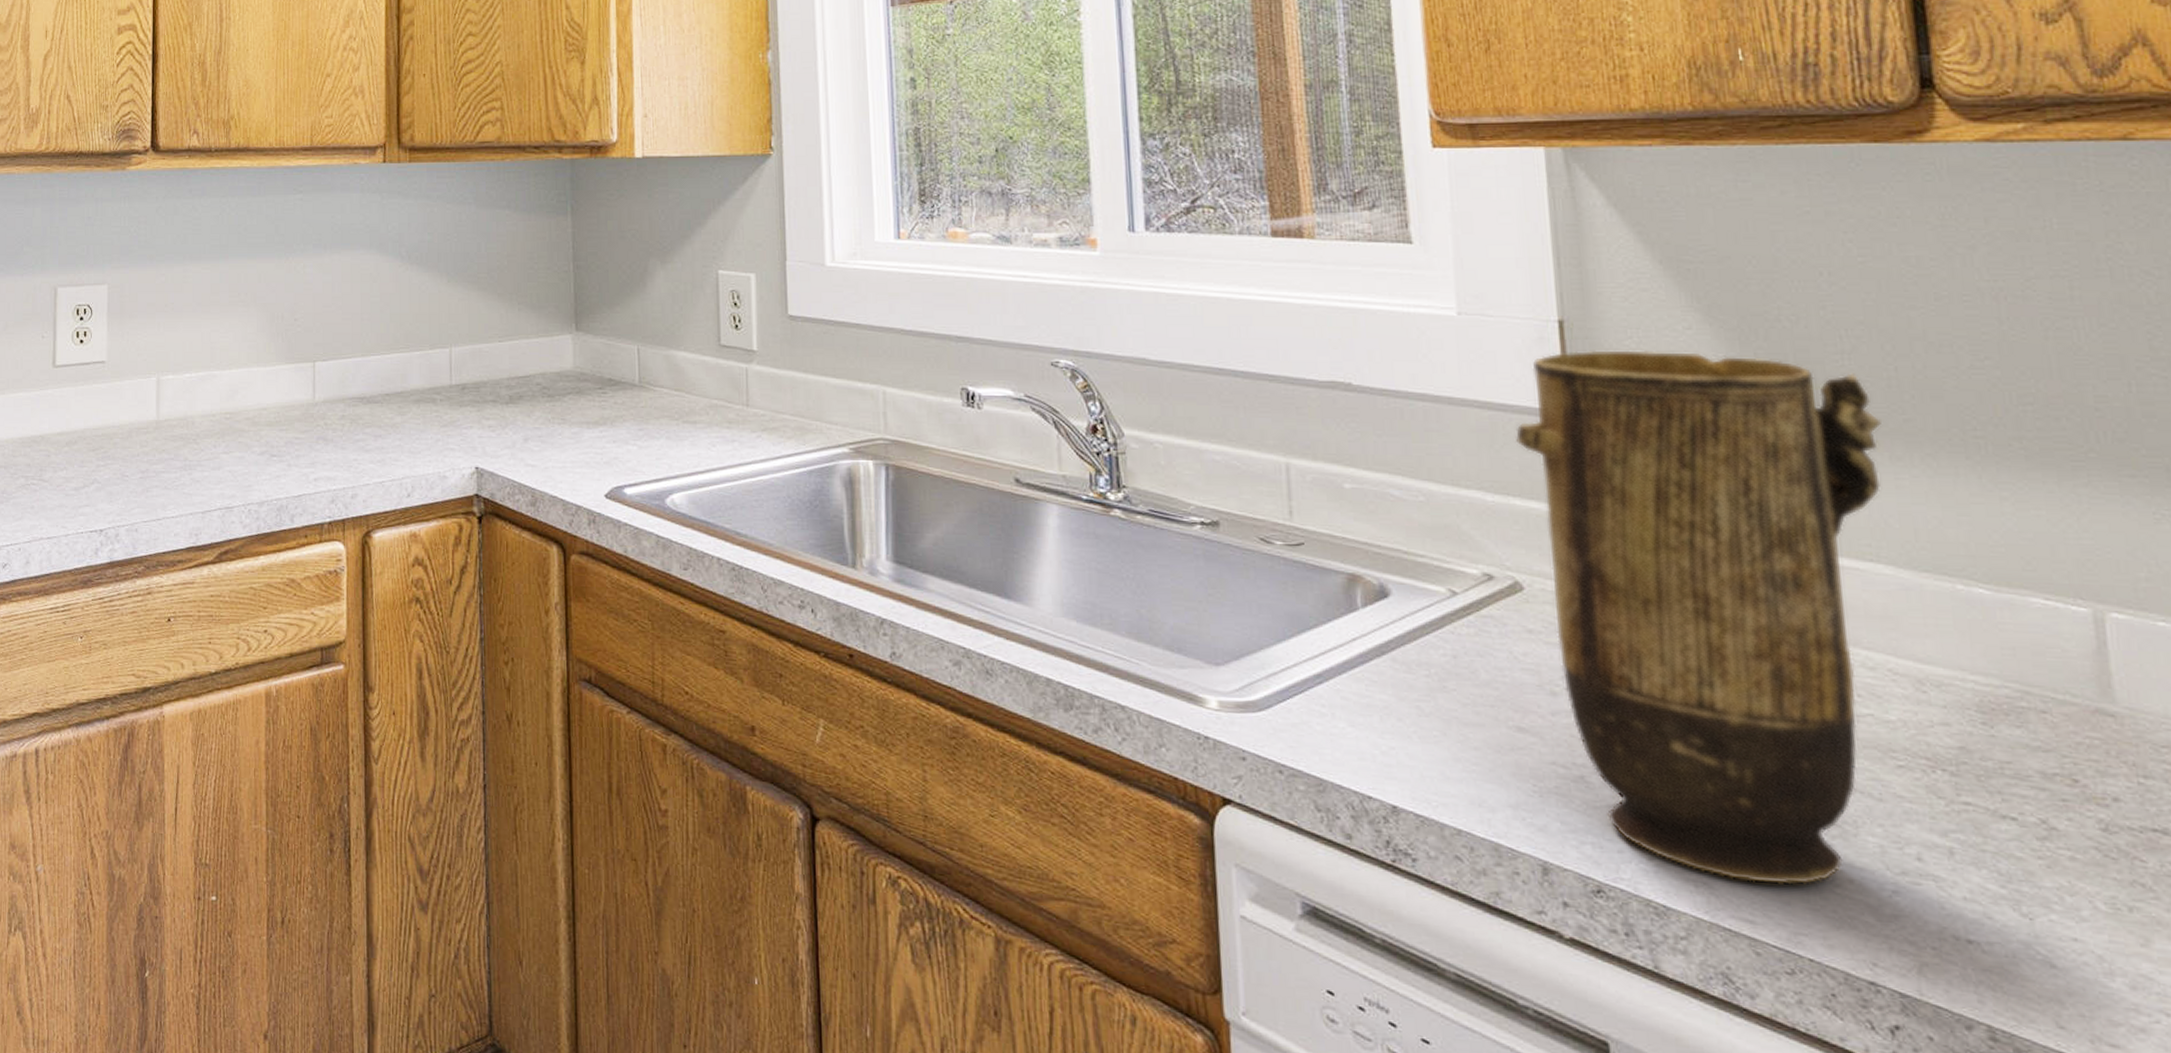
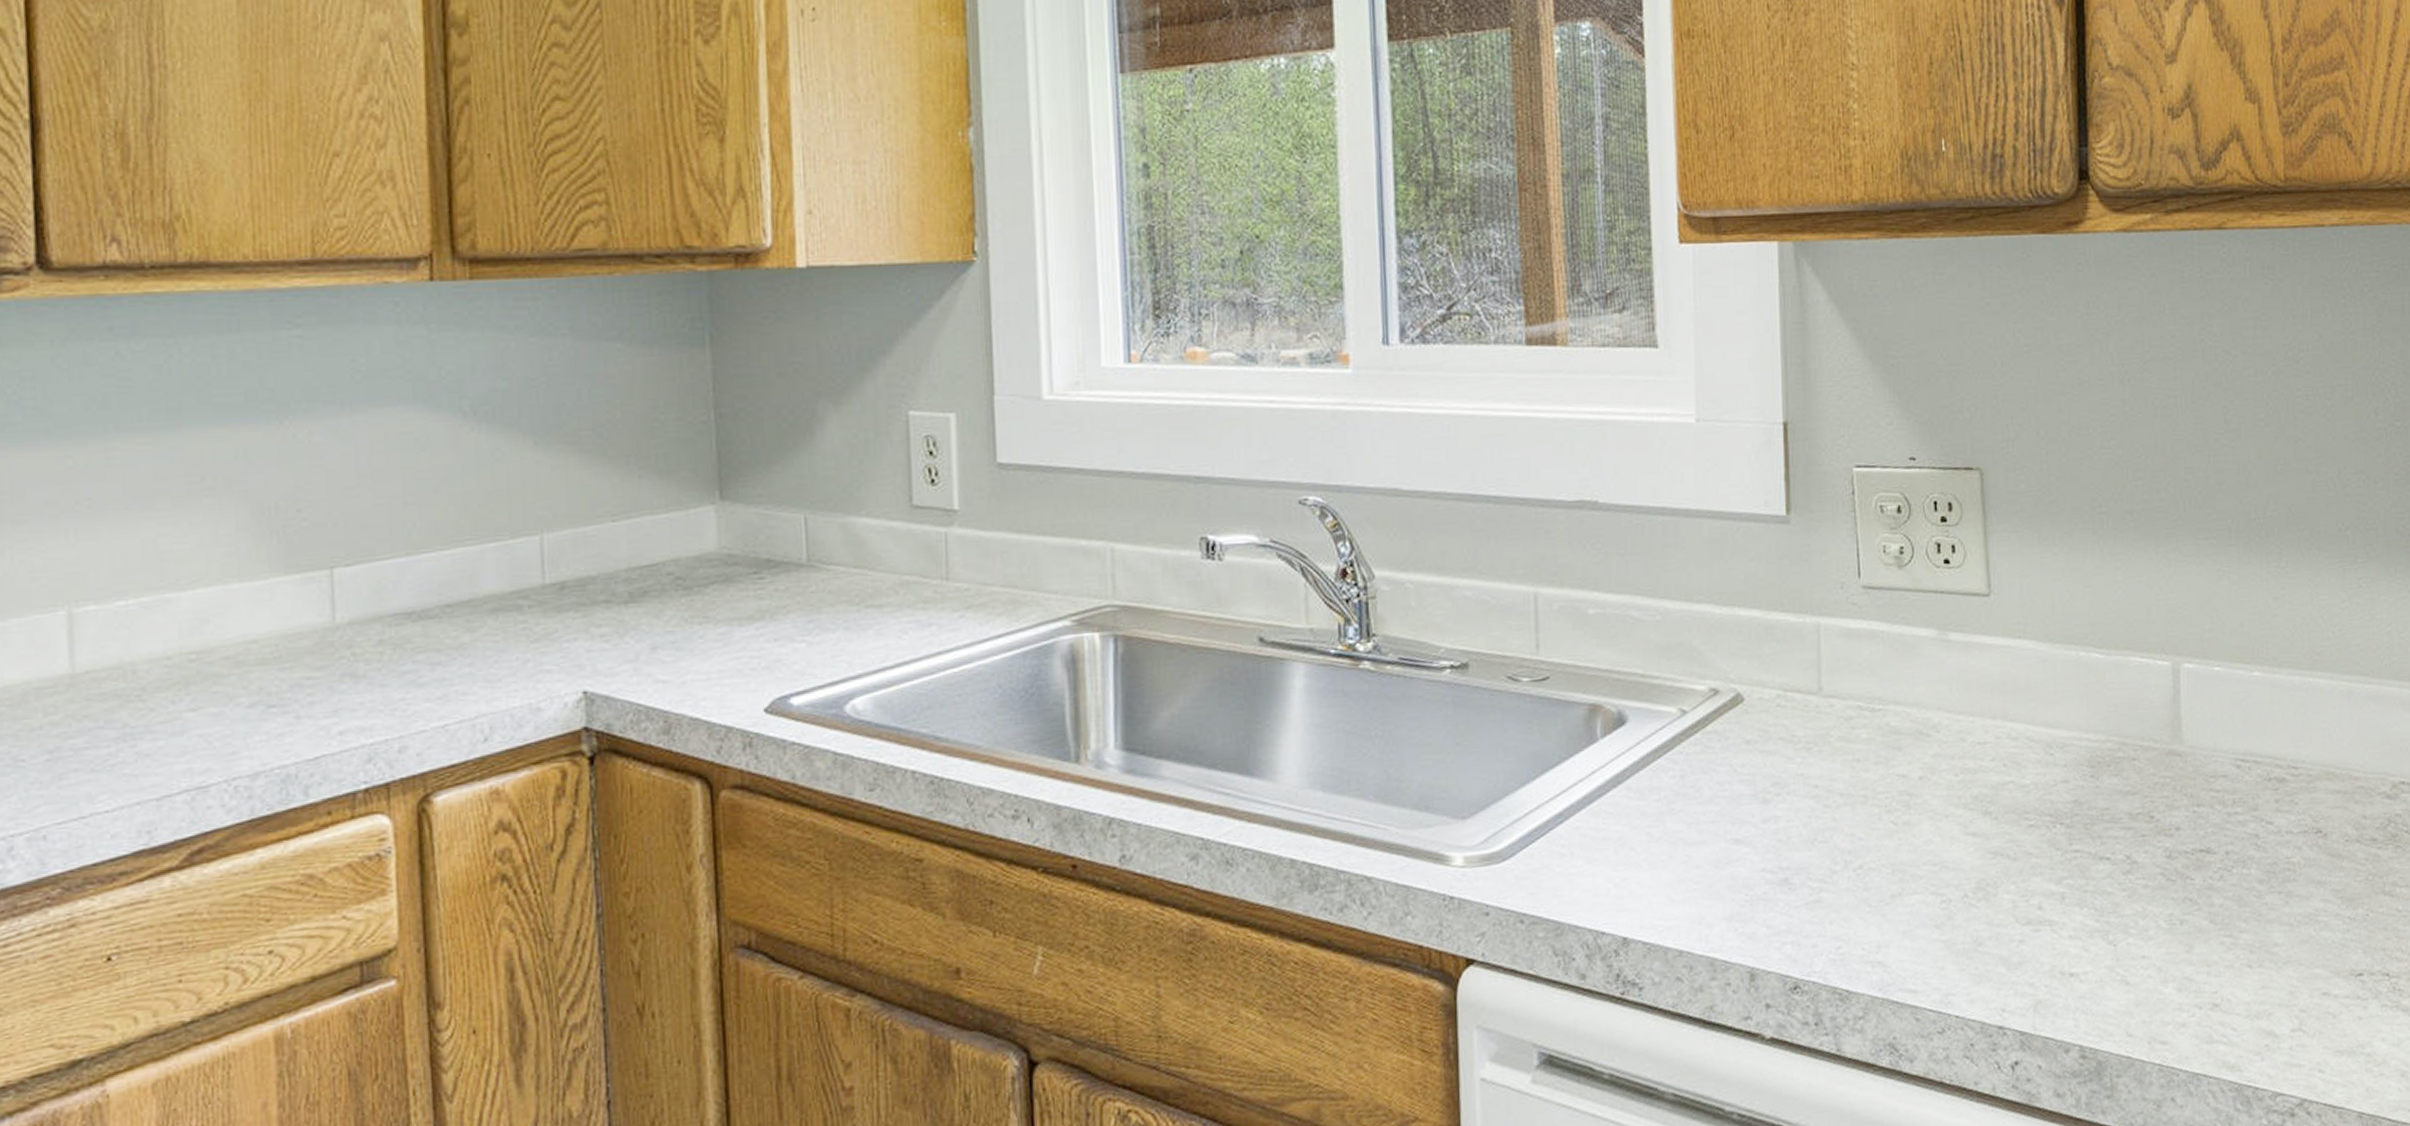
vase: present [1515,350,1882,884] -> none [1743,447,2034,954]

